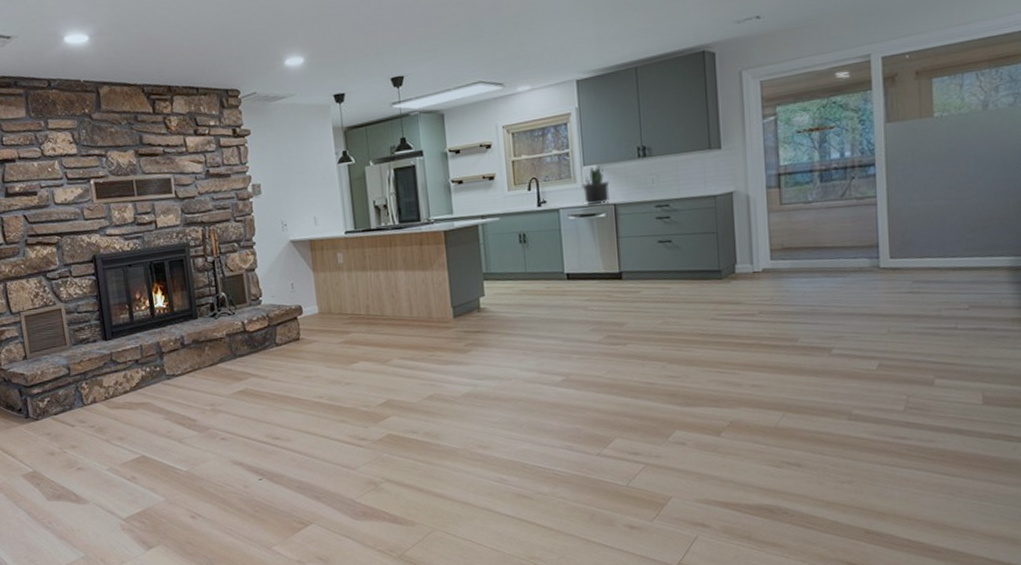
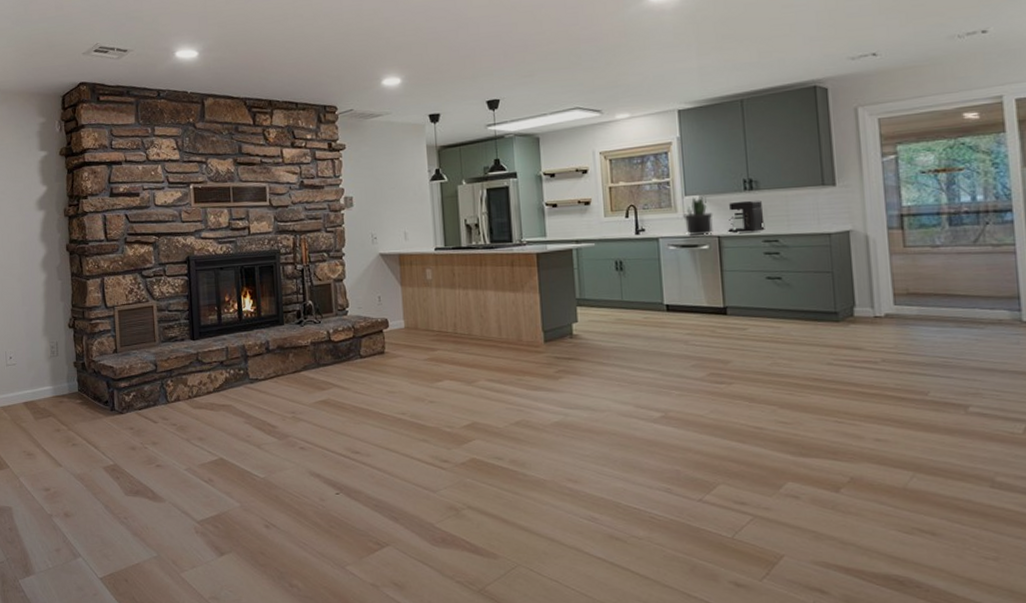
coffee maker: none [623,166,657,201] -> present [728,200,765,233]

